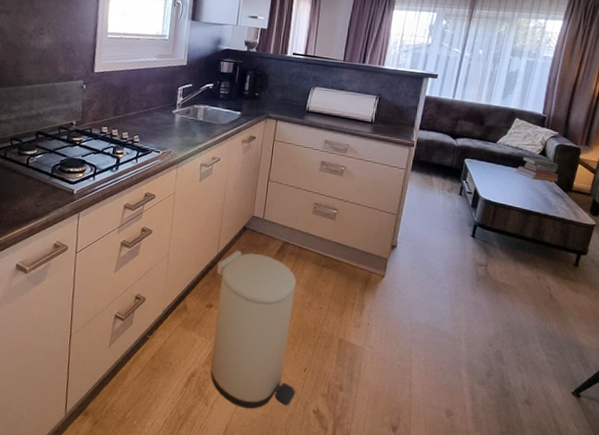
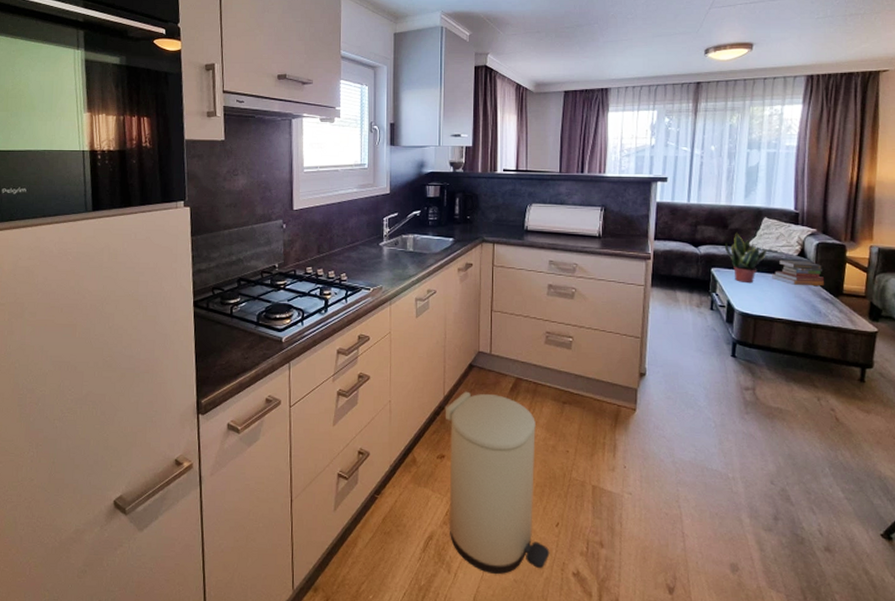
potted plant: none [479,129,515,175] -> present [725,232,767,284]

